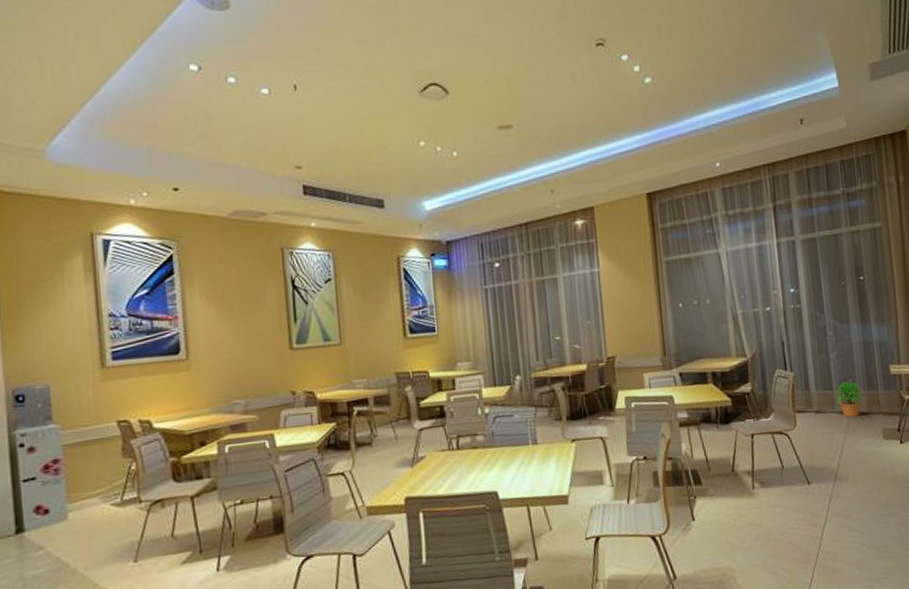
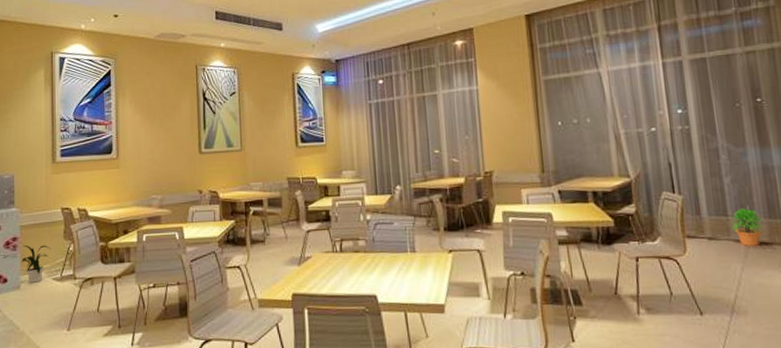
house plant: none [67,465,107,513] -> present [22,244,51,284]

